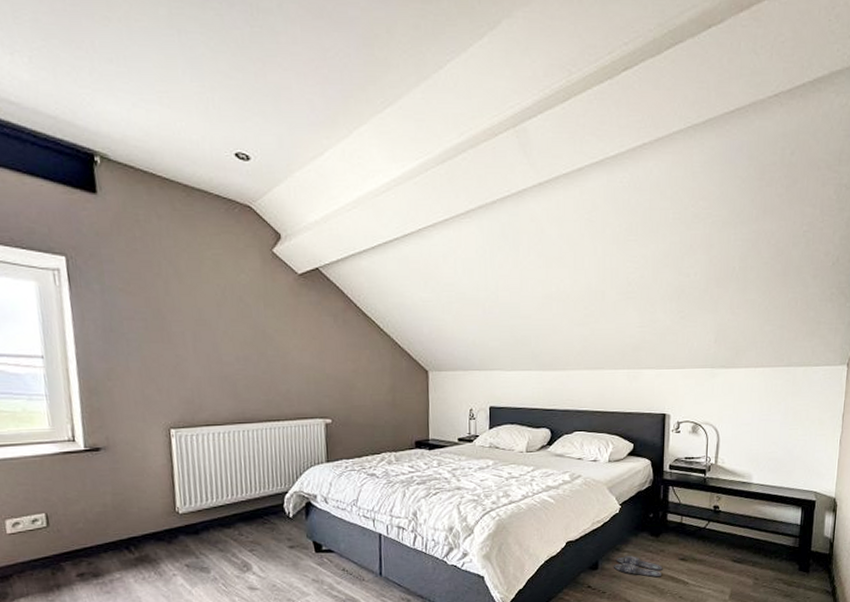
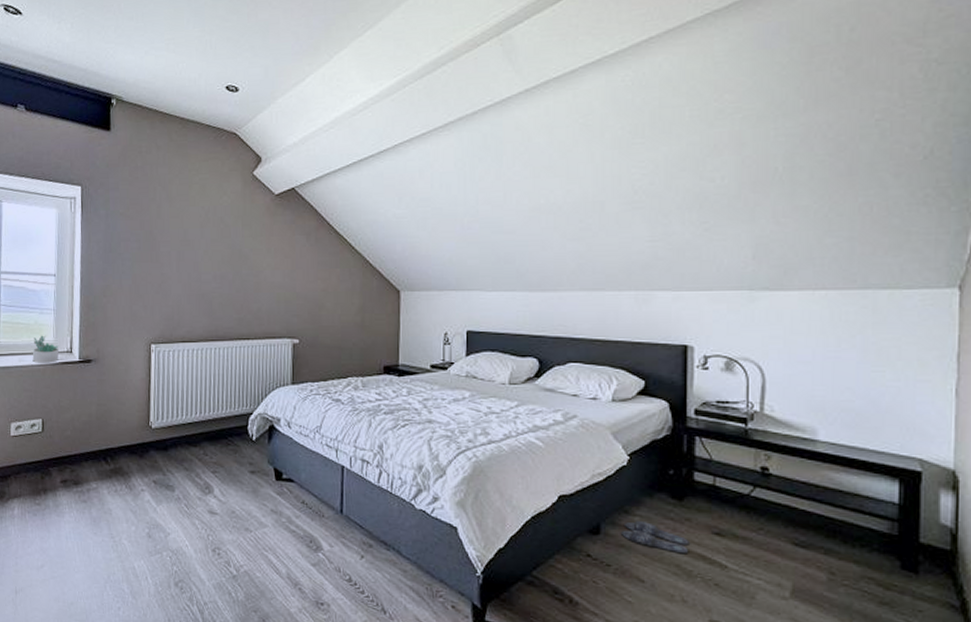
succulent plant: none [23,423,59,454] -> present [32,335,59,363]

